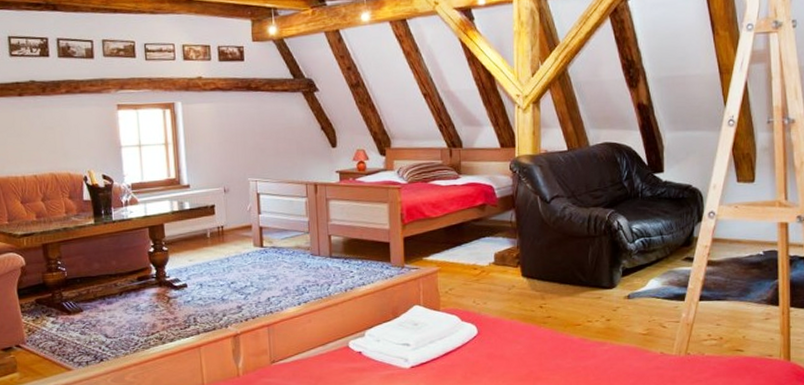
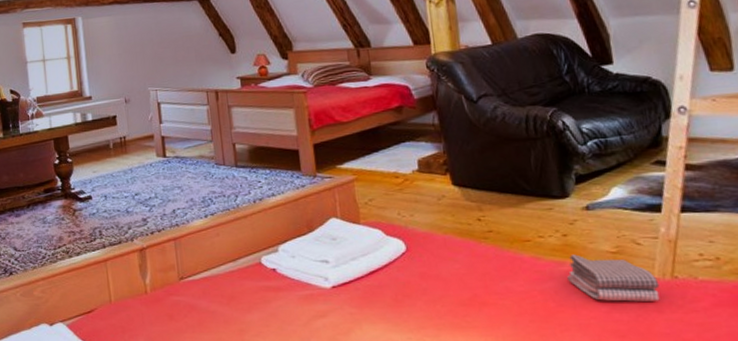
towel: none [606,336,676,375] -> present [567,254,660,302]

